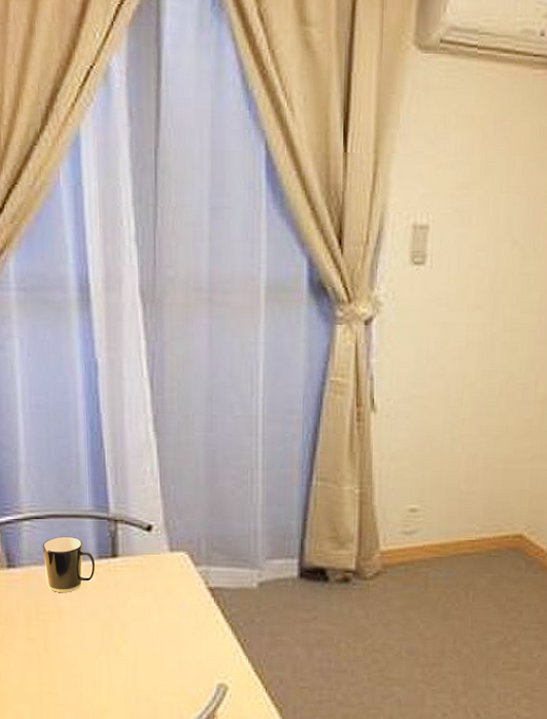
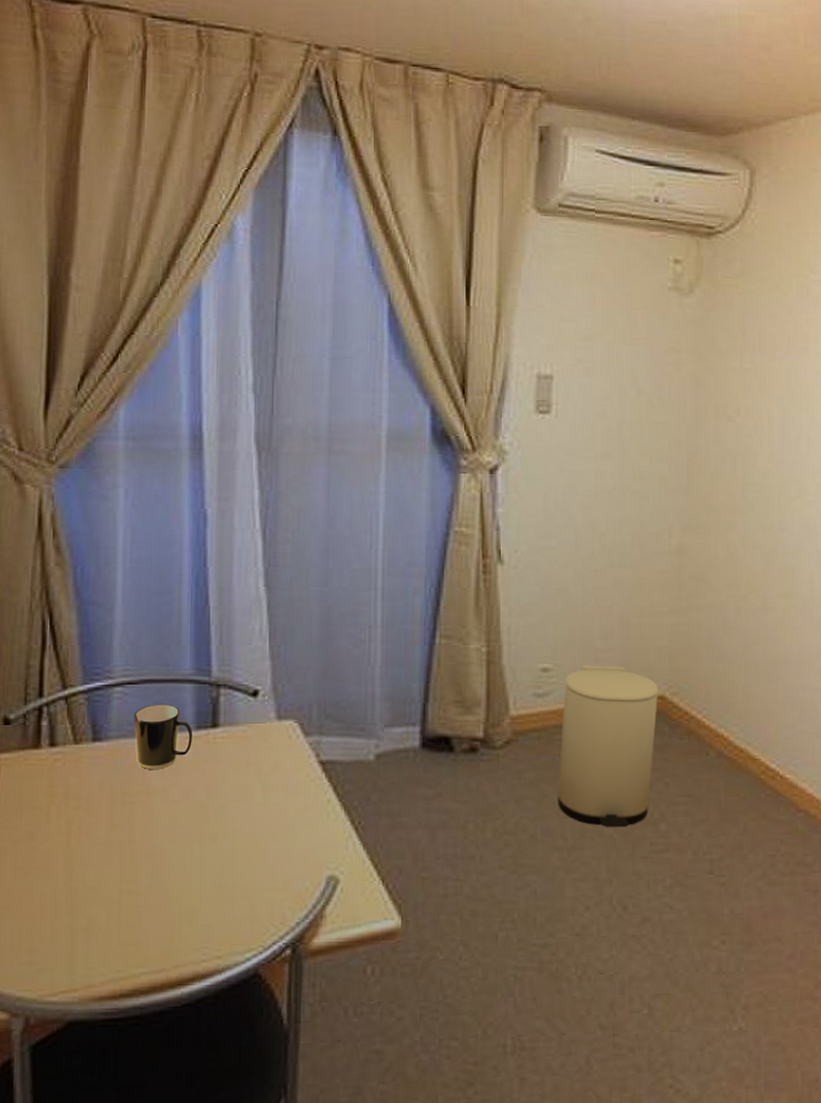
pedal bin: none [421,506,518,648] -> present [558,665,659,827]

